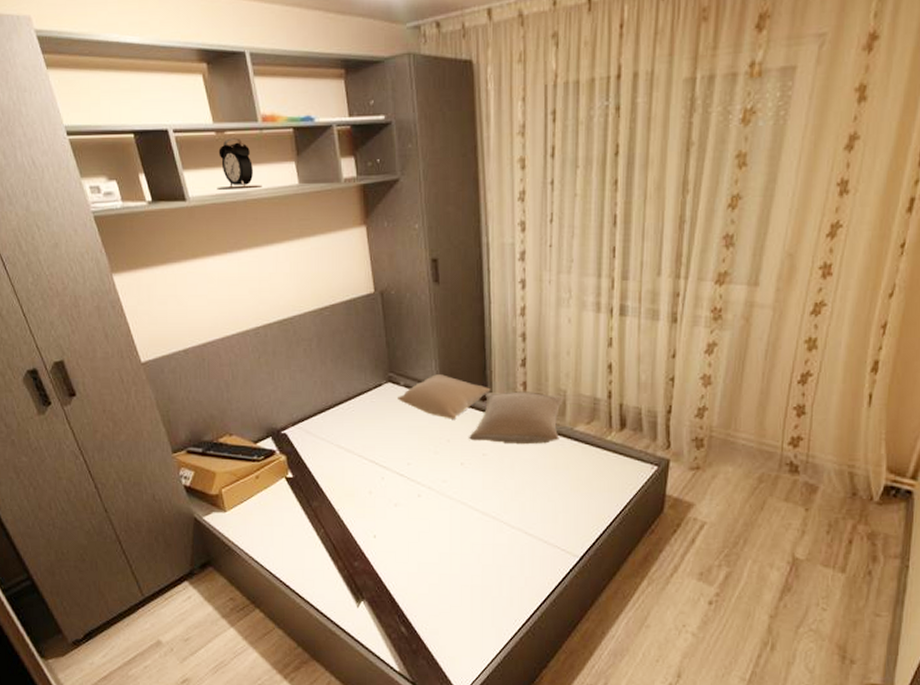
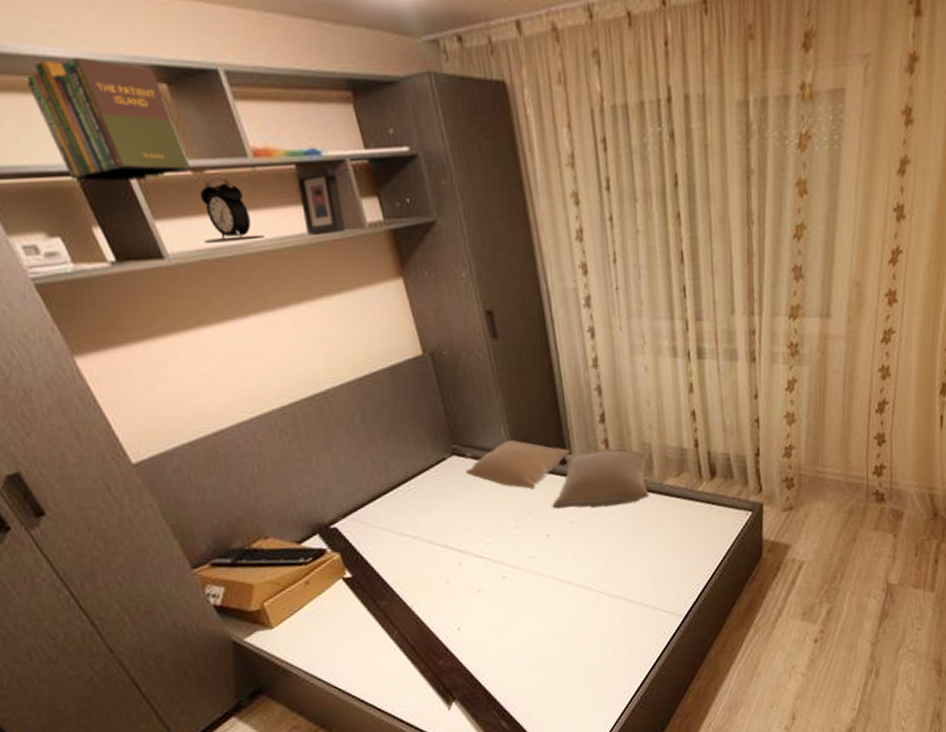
books: none [110,43,215,139] -> present [26,57,191,181]
picture frame: none [293,131,326,188] -> present [297,167,346,236]

